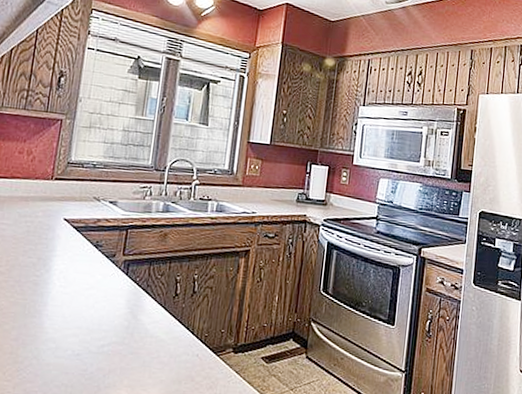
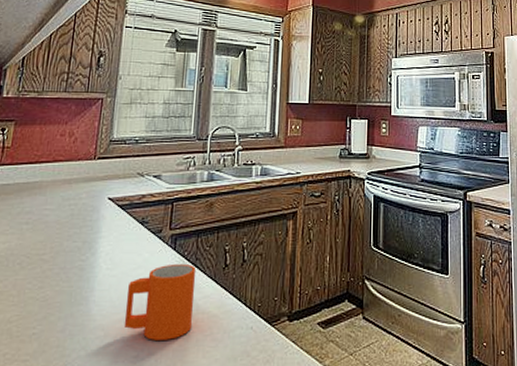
mug: none [74,288,146,358] -> present [123,263,195,340]

